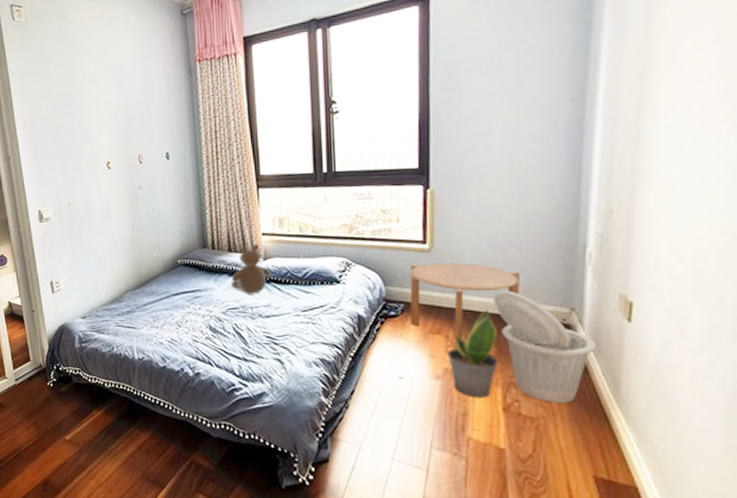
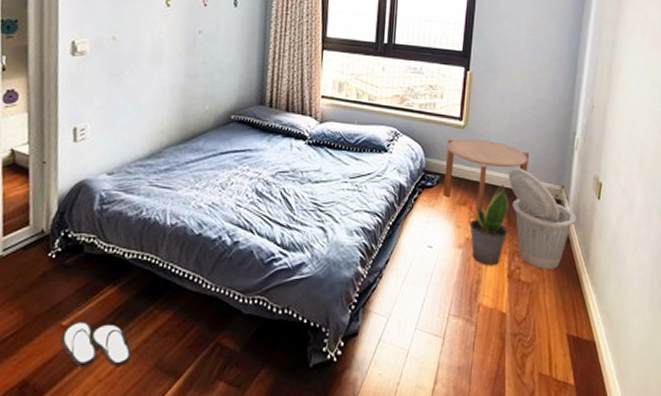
slippers: none [67,436,122,474] -> present [61,321,132,366]
bear: present [231,243,272,294] -> none [284,105,326,158]

